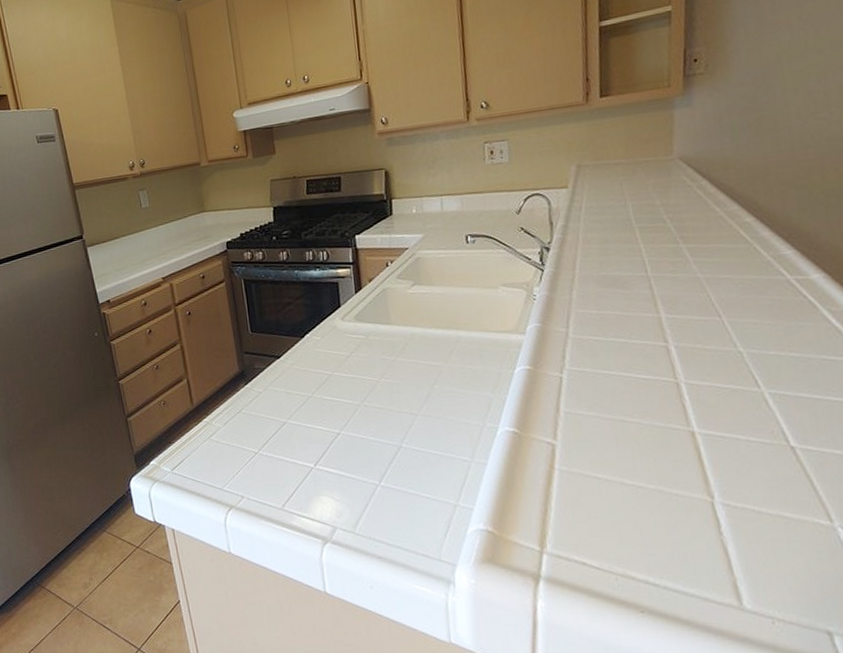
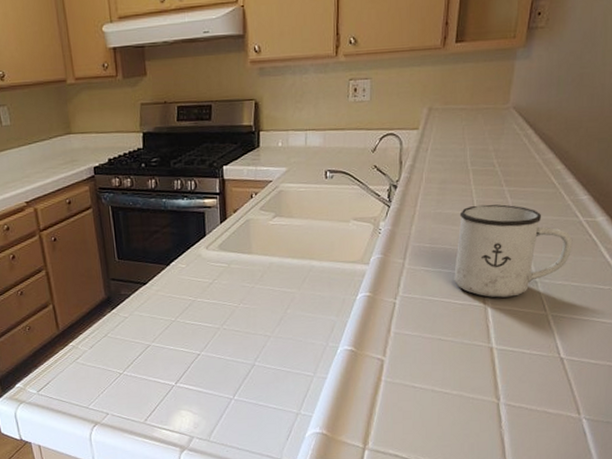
mug: none [629,263,783,372] -> present [454,204,573,298]

